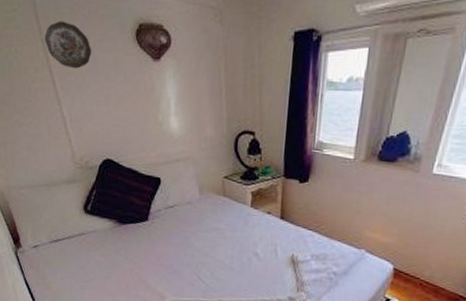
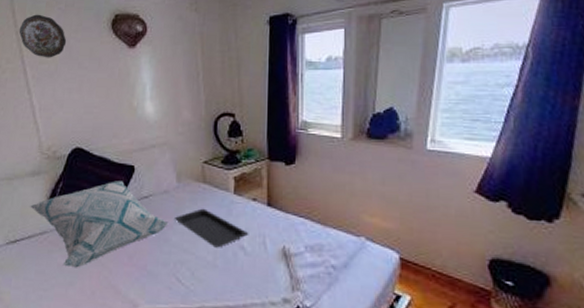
decorative pillow: none [67,191,192,265] -> present [29,181,169,268]
serving tray: none [196,218,263,253] -> present [173,208,249,248]

